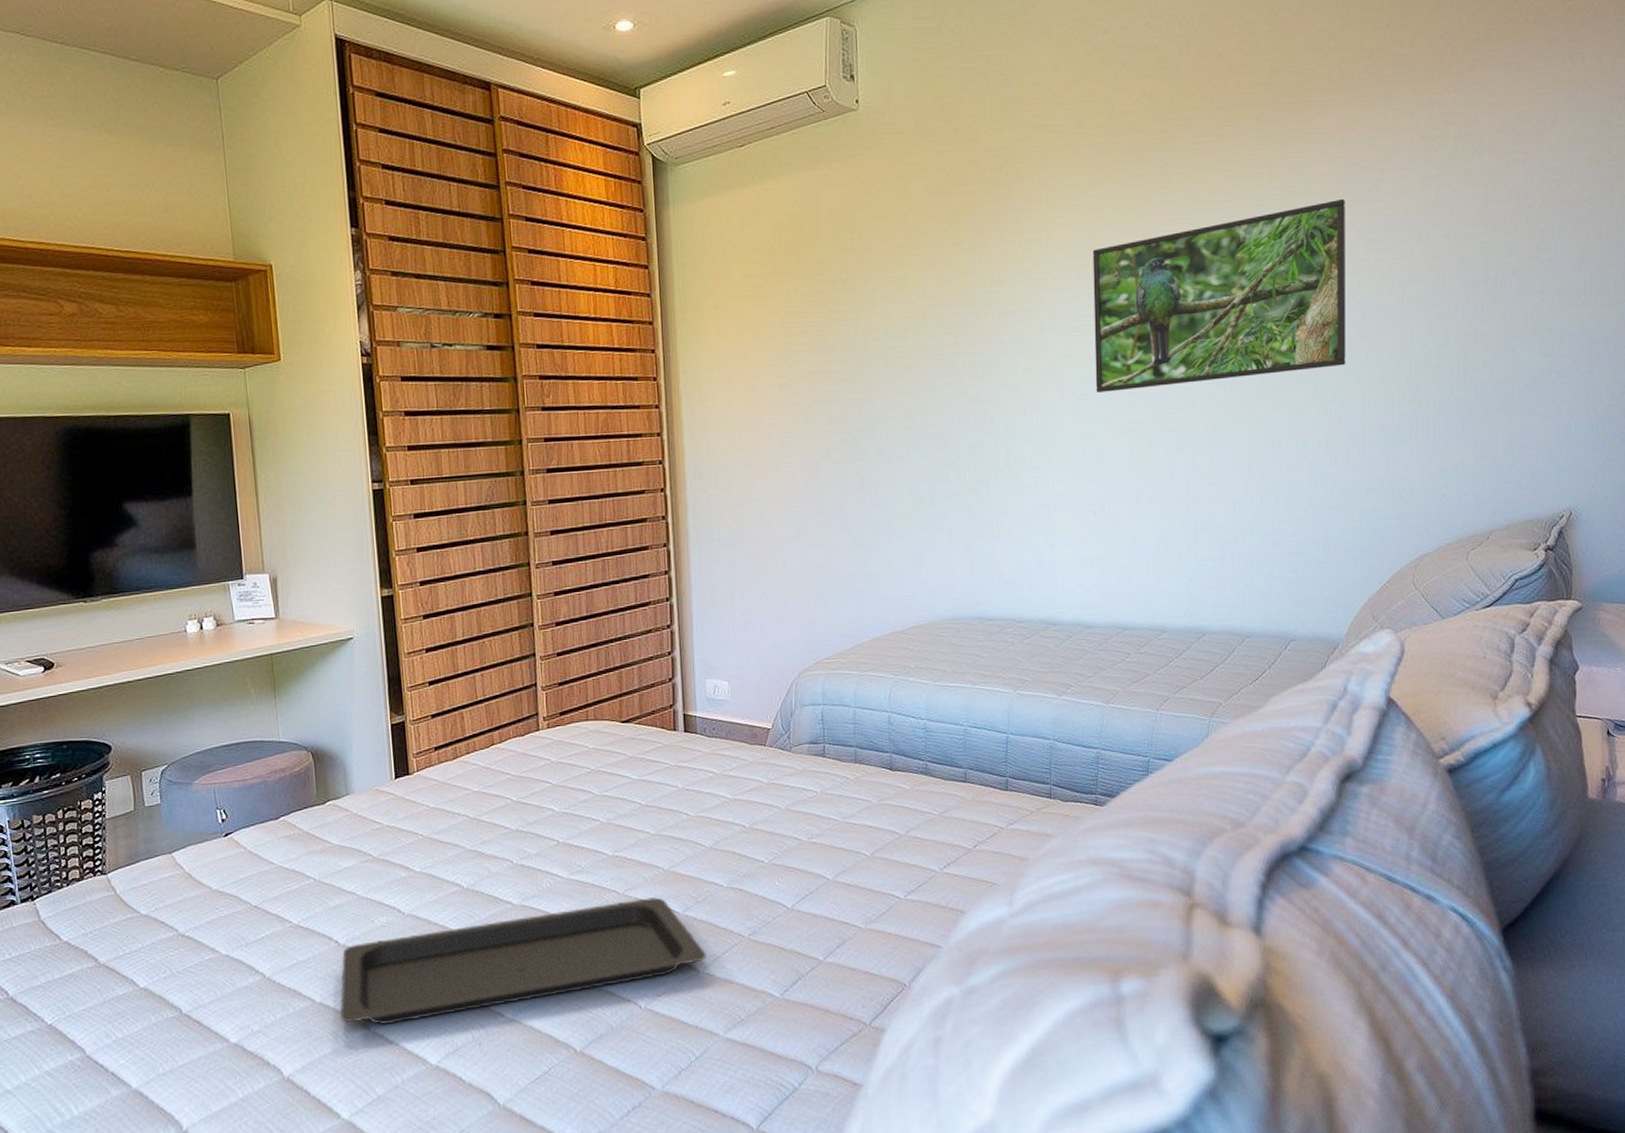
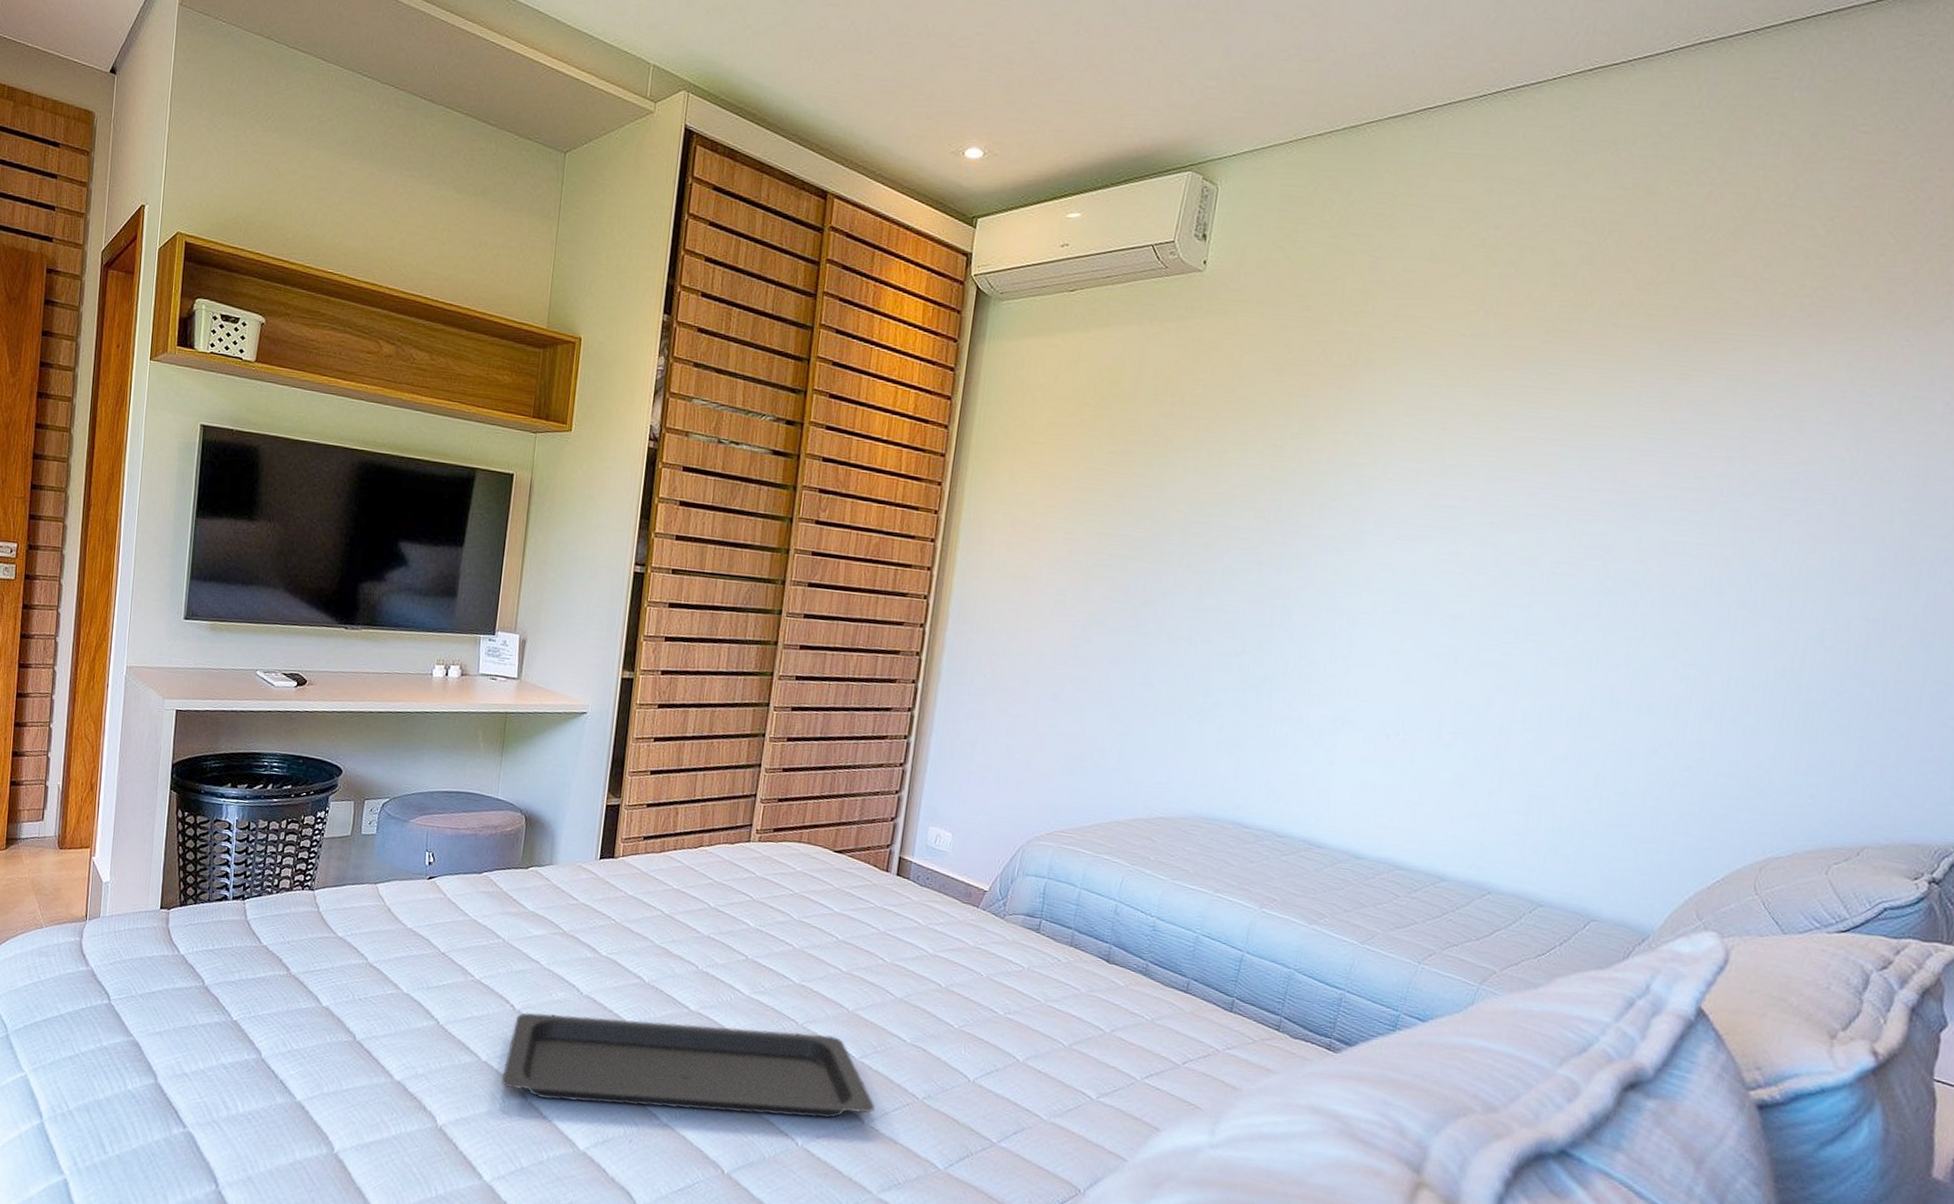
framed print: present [1092,198,1346,393] -> none [1413,445,1750,630]

